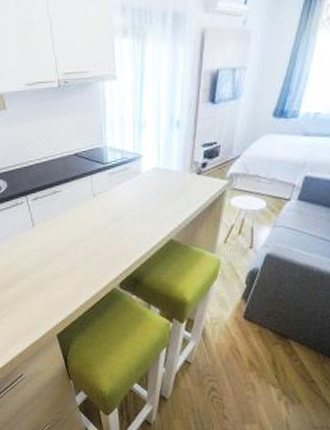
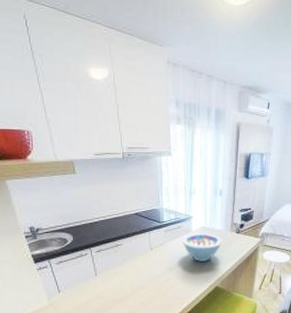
bowl: none [131,175,179,210] -> present [183,233,222,262]

